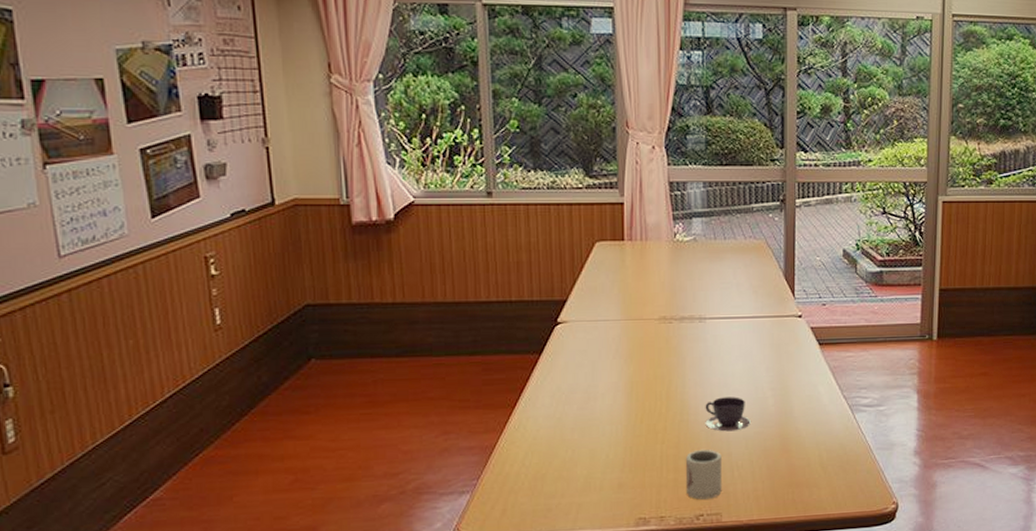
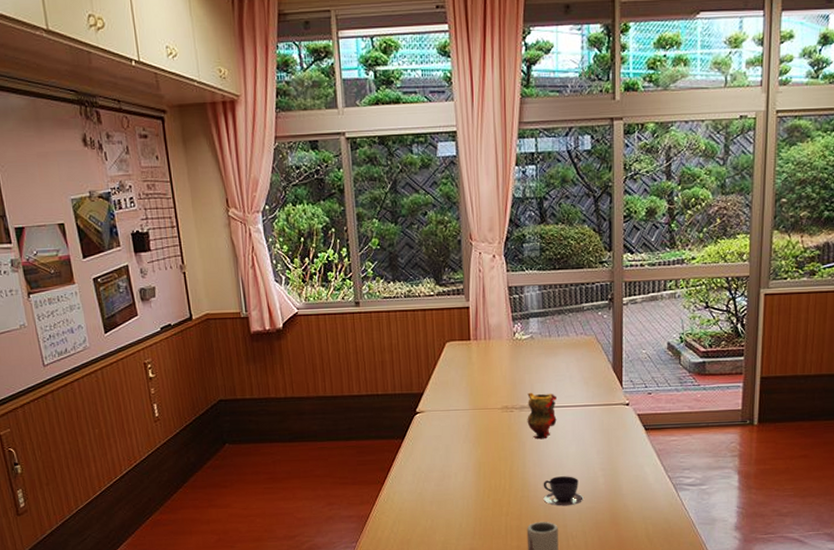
teapot: none [688,301,722,355] -> present [527,392,557,440]

